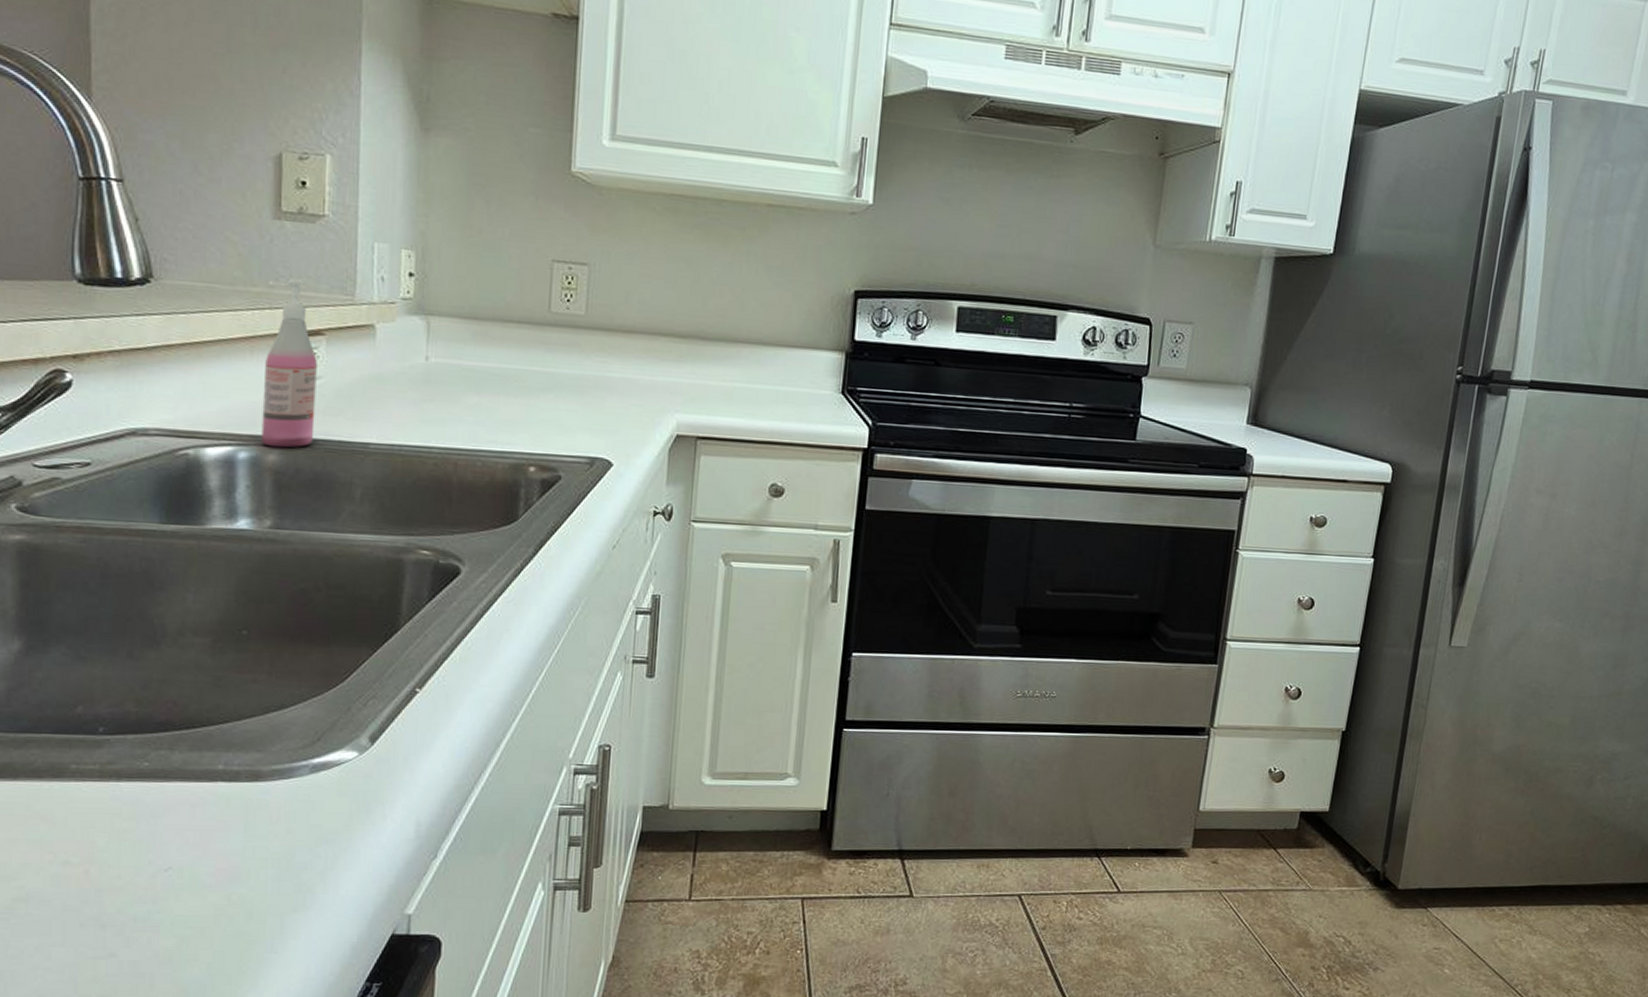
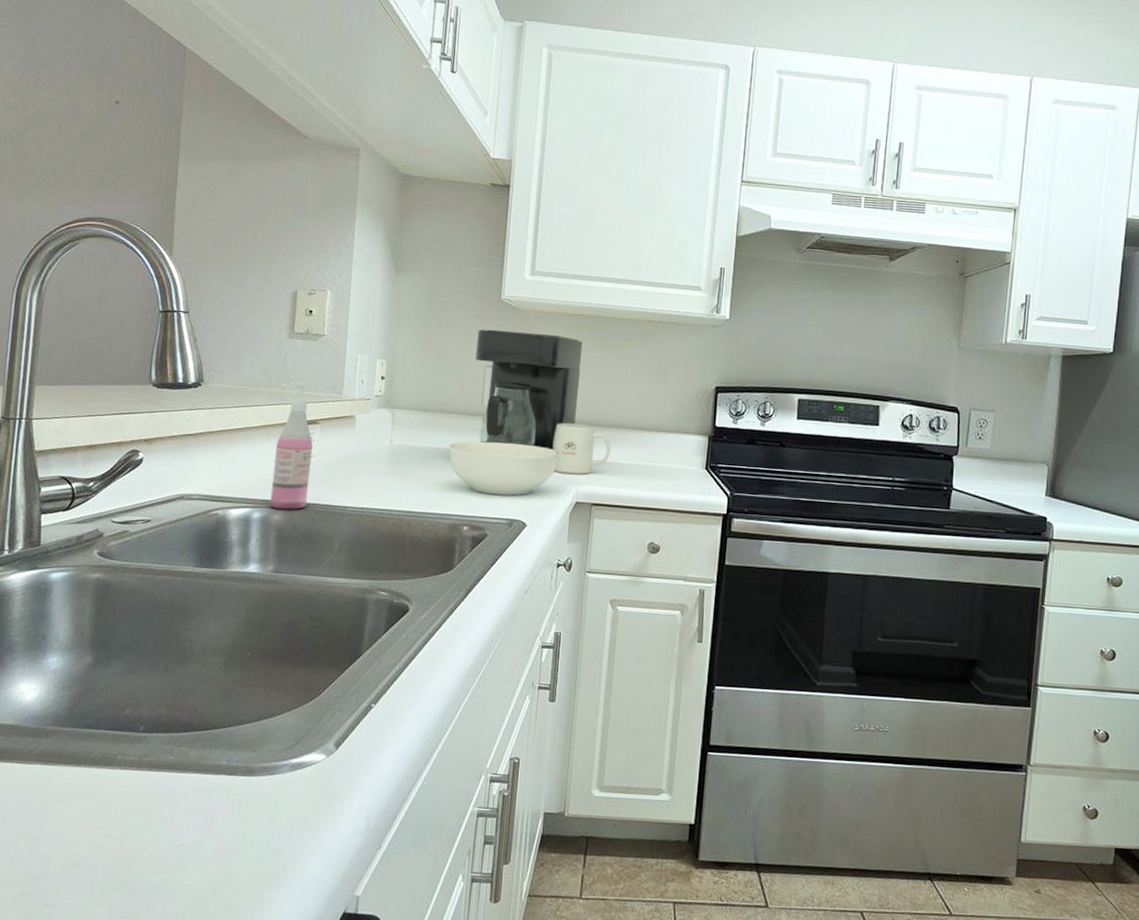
bowl: none [505,358,655,428] -> present [448,441,560,496]
coffee maker: none [538,212,683,369] -> present [475,329,583,450]
mug: none [644,335,721,401] -> present [552,423,611,474]

